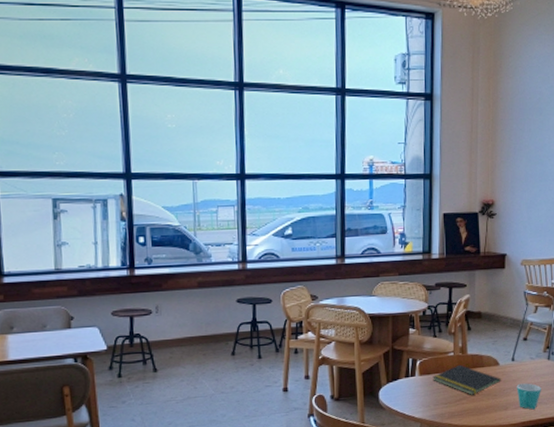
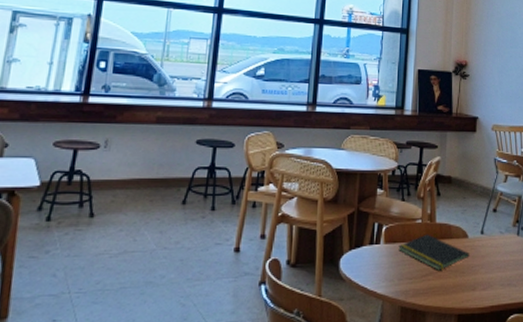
mug: present [516,383,541,410] -> none [485,260,511,292]

